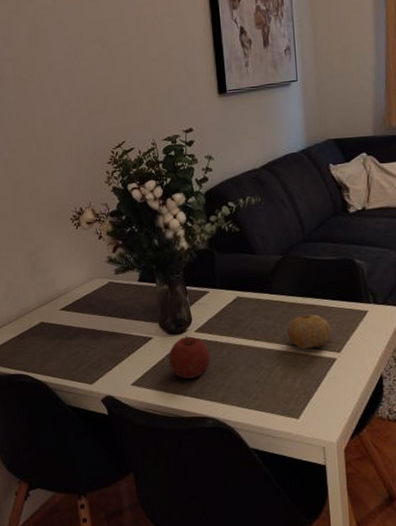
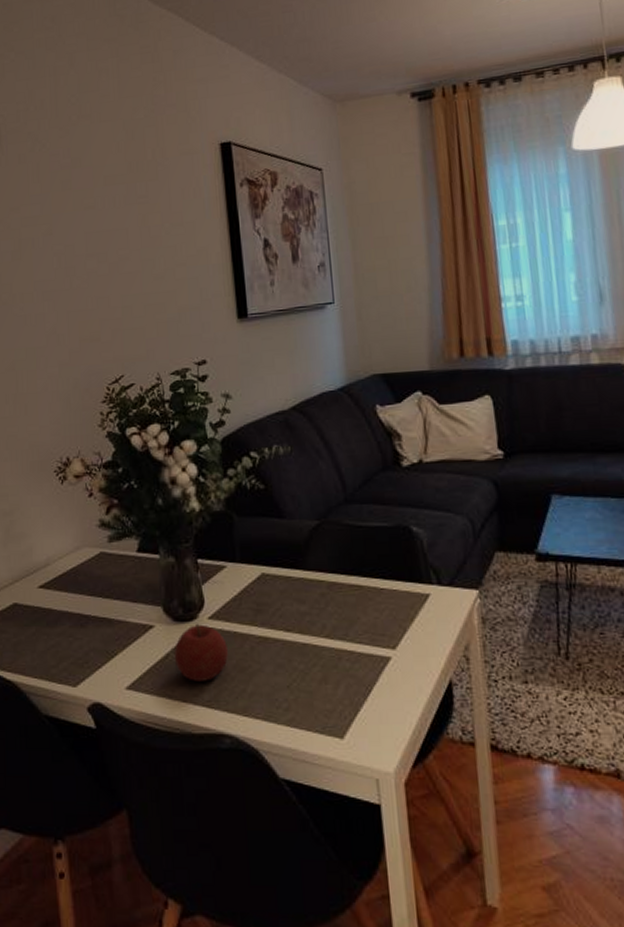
fruit: present [286,315,332,349] -> none [325,598,384,644]

